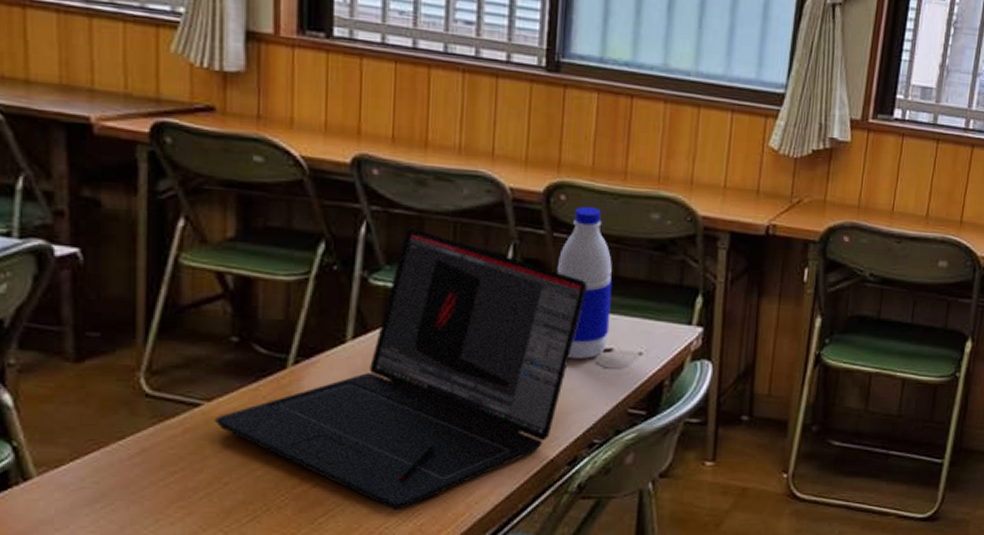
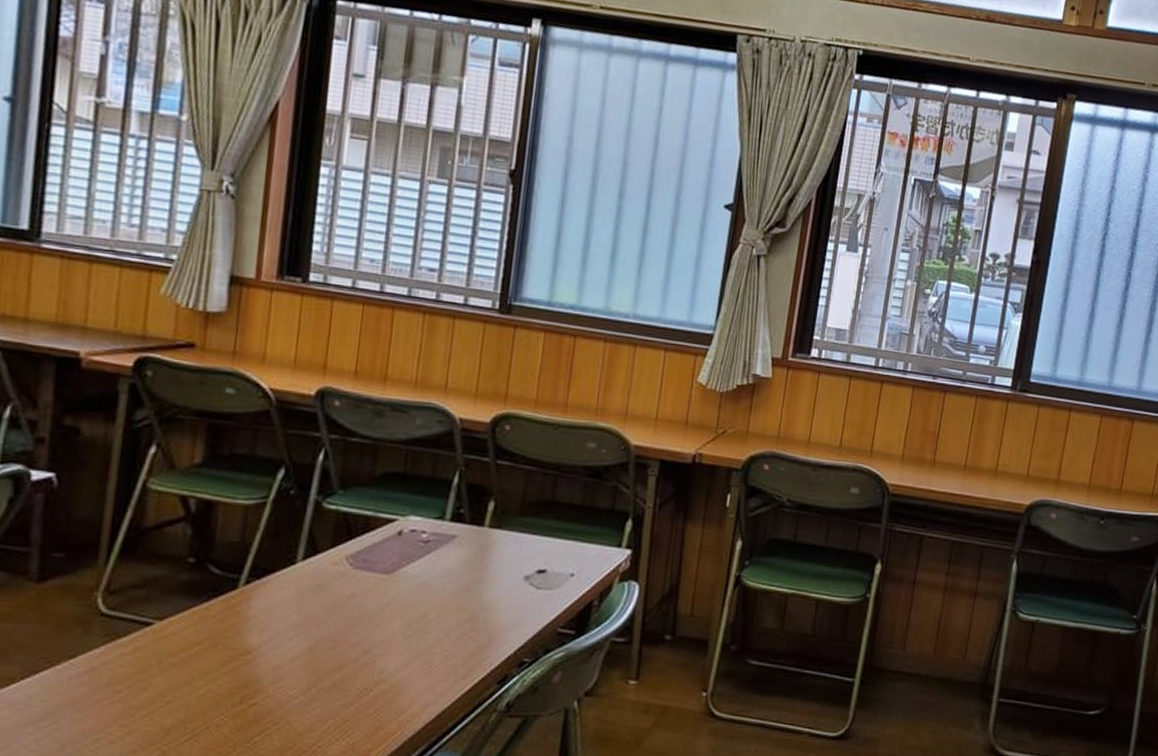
laptop: present [215,228,587,510] -> none [164,455,526,729]
water bottle: present [556,206,613,359] -> none [498,435,550,580]

